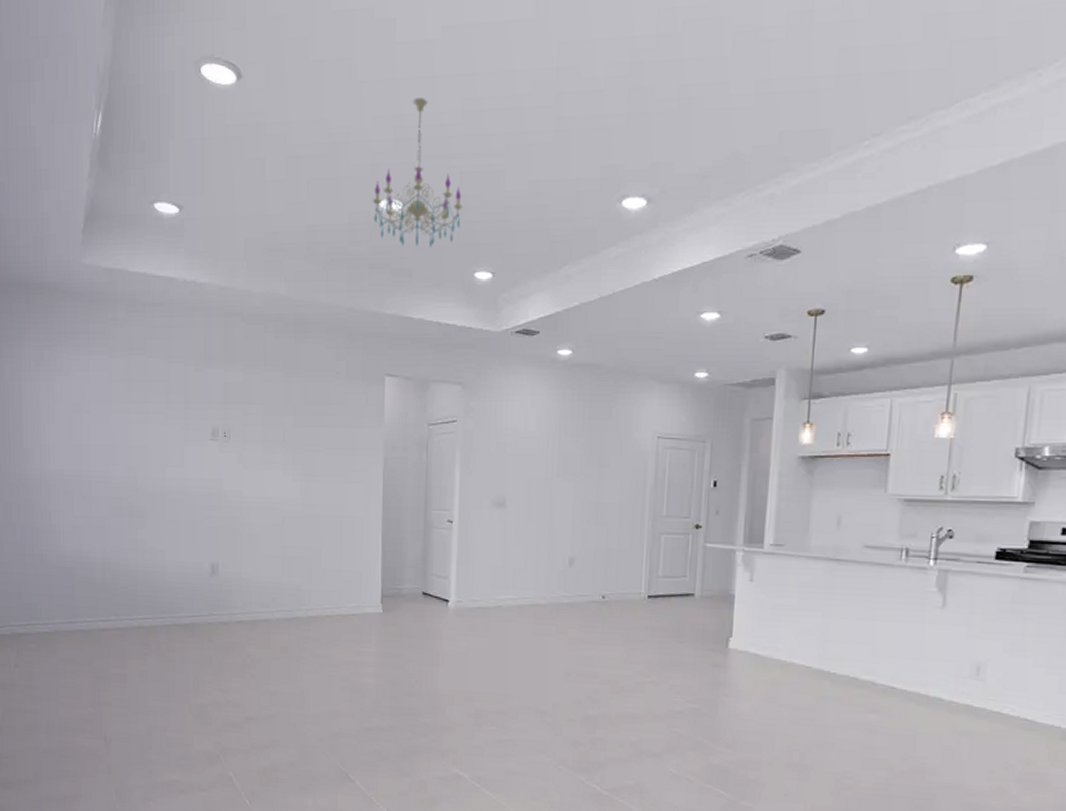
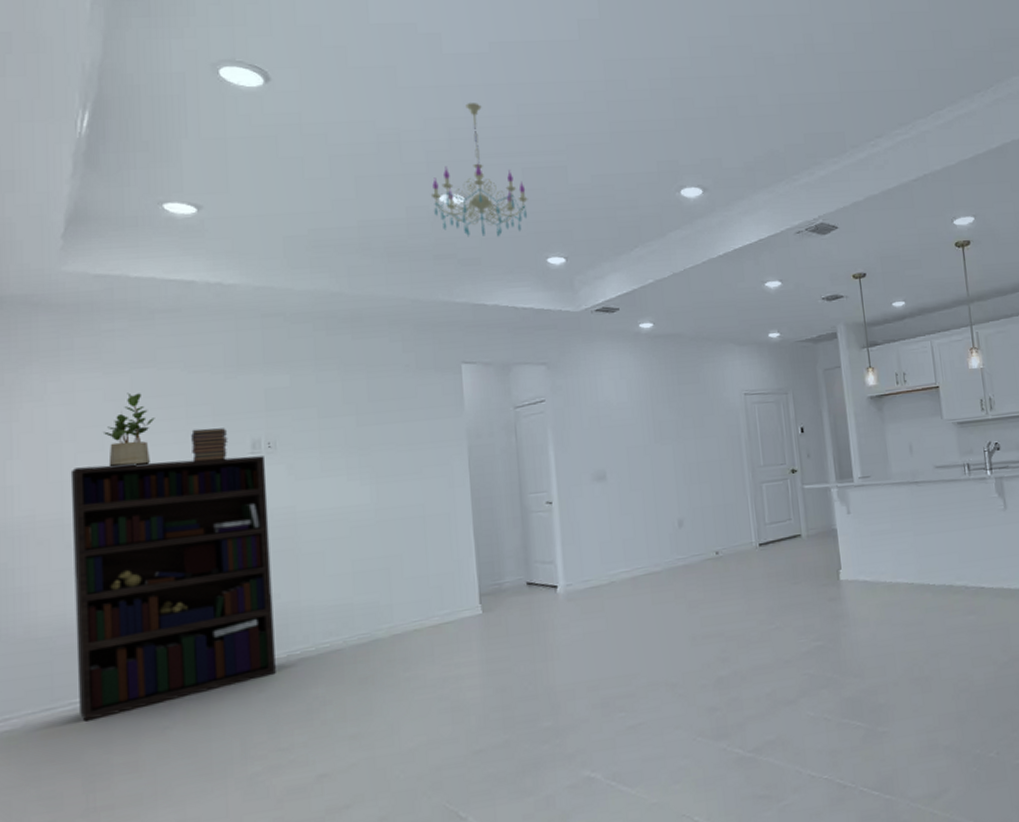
bookcase: none [86,435,222,637] -> present [70,456,276,722]
potted plant: none [108,375,144,439] -> present [102,393,155,467]
book stack: none [169,413,195,443] -> present [191,428,229,462]

